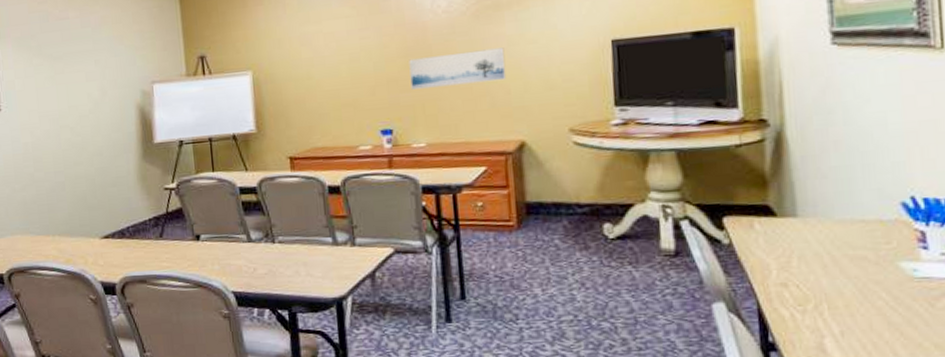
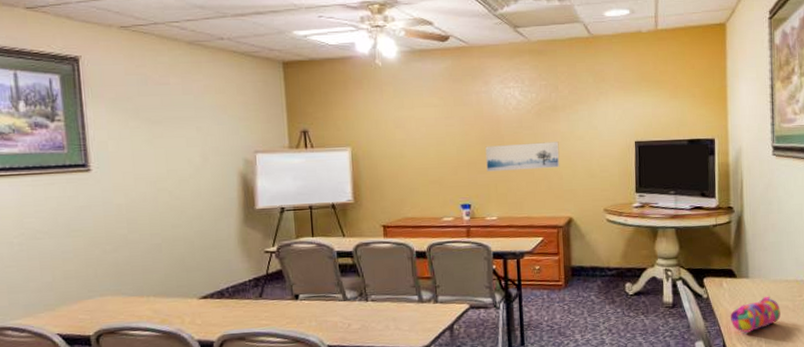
pencil case: none [767,242,854,293] -> present [730,296,781,333]

